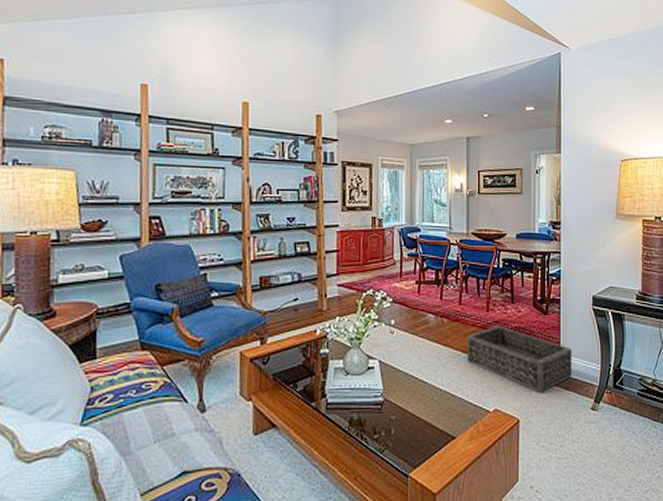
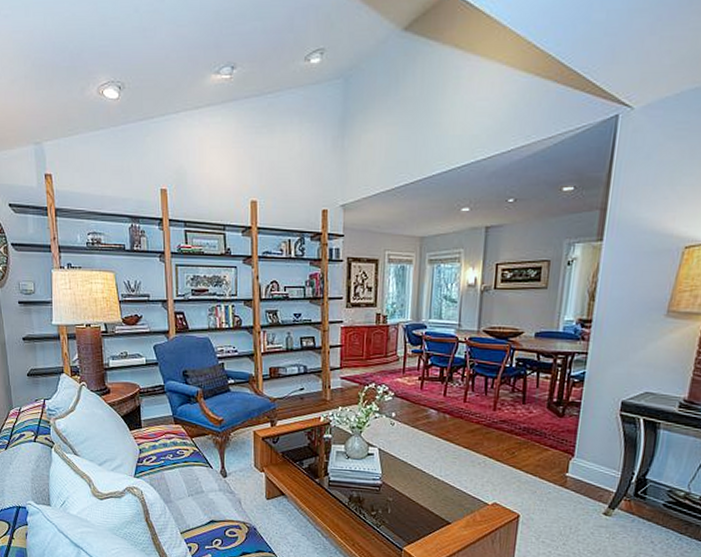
basket: present [467,325,572,392] -> none [468,424,589,493]

